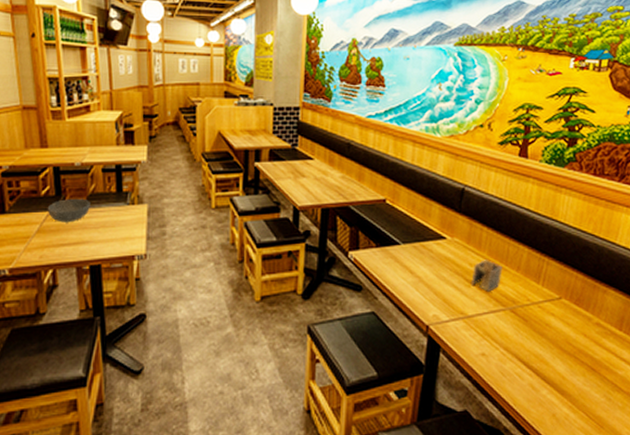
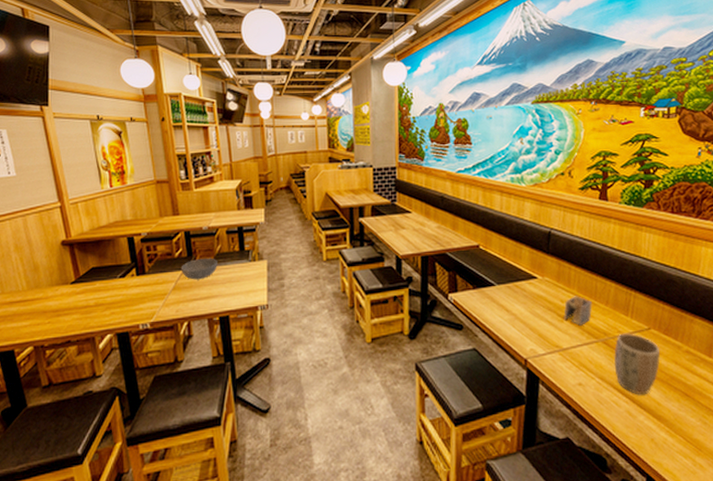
plant pot: none [520,302,570,368] -> present [614,333,660,395]

